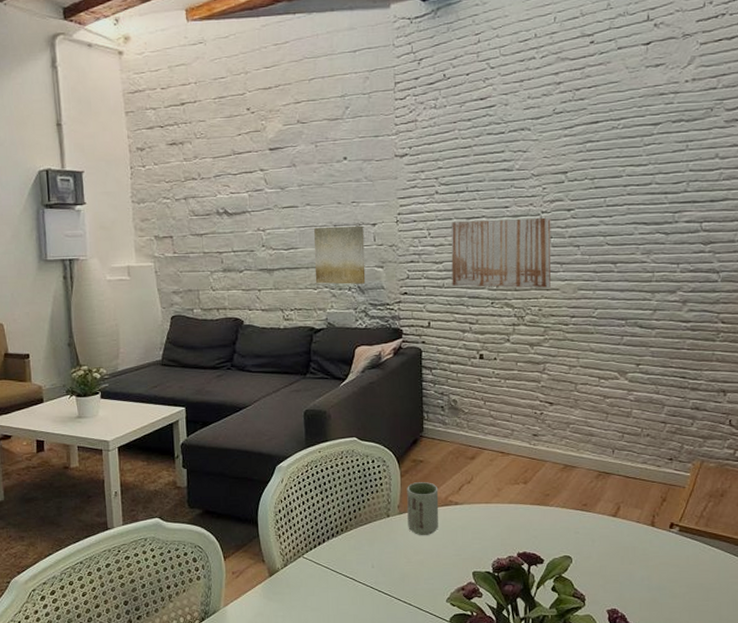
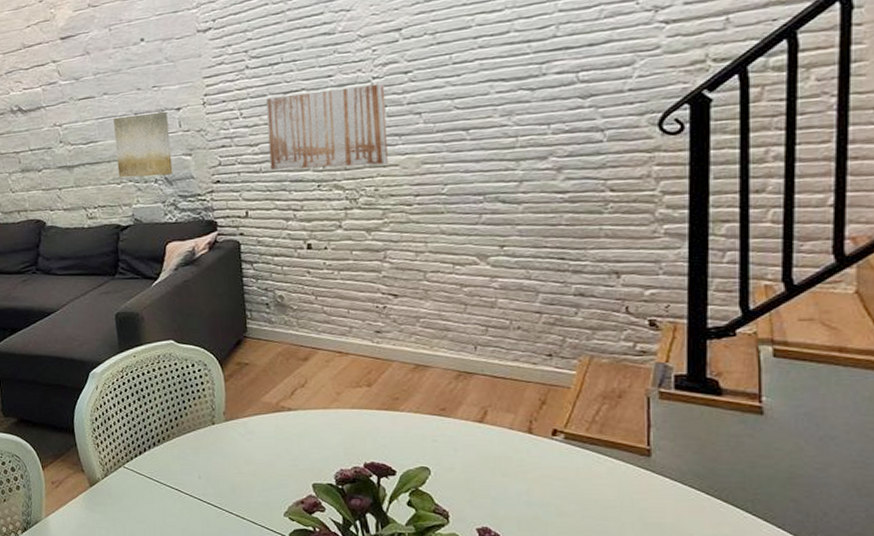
cup: present [407,482,439,535] -> none [232,386,270,444]

